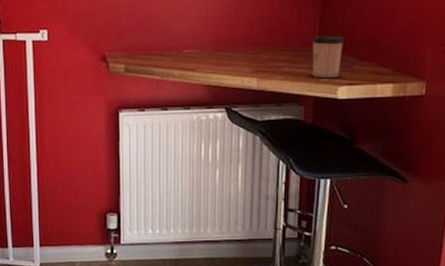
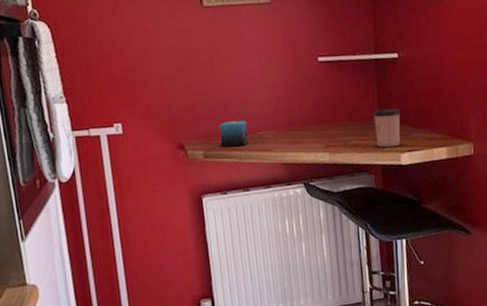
candle: none [143,36,173,63] -> present [219,120,249,147]

